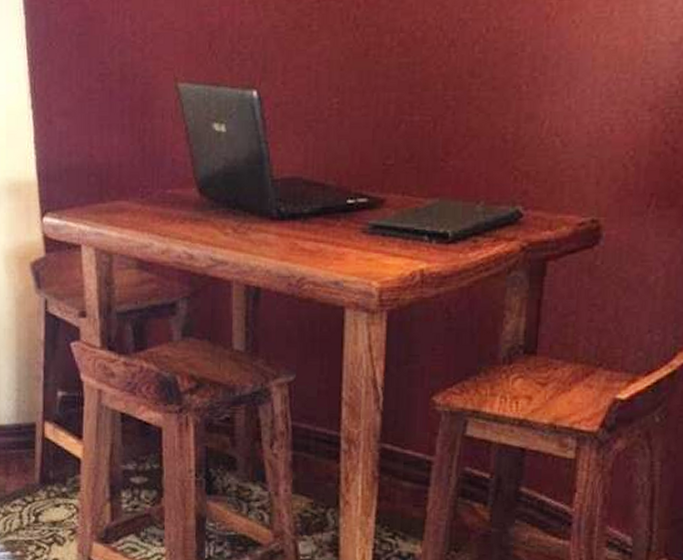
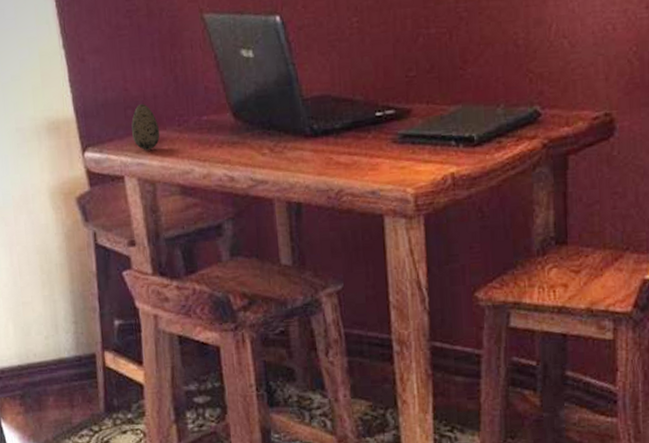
decorative egg: none [92,172,122,220] -> present [131,104,160,150]

